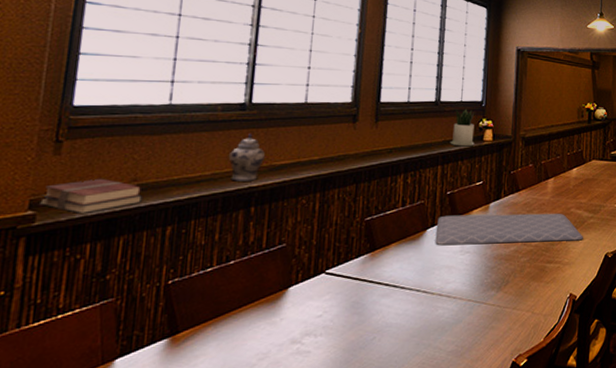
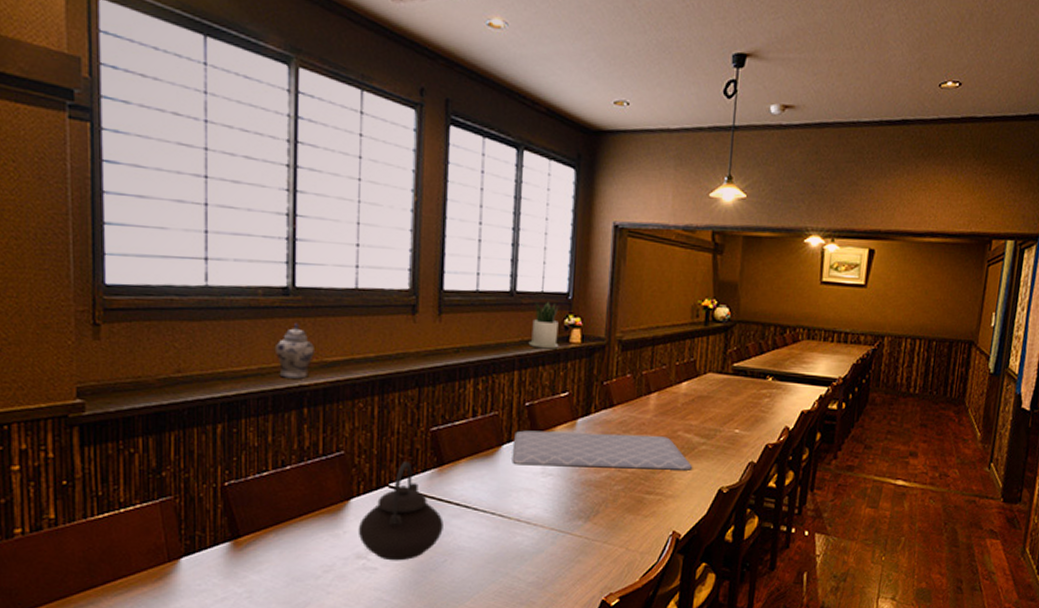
books: present [40,178,144,215] -> none [87,367,190,406]
teapot: none [294,249,374,343] -> present [358,462,444,561]

